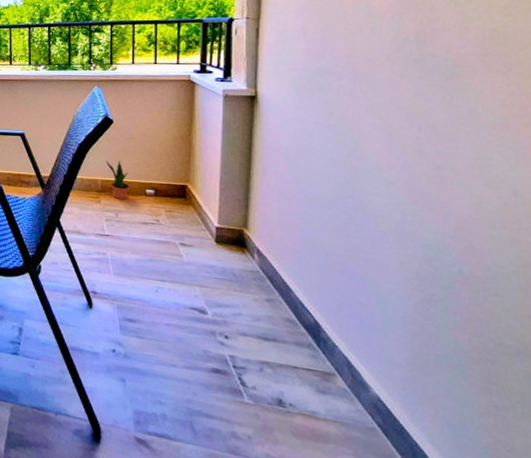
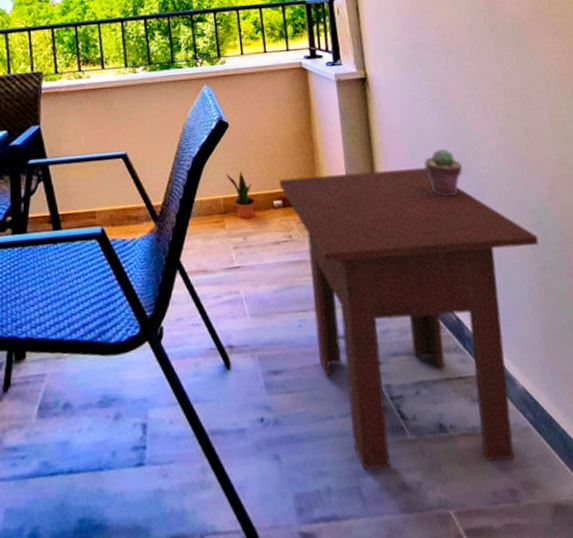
side table: none [153,173,428,448] -> present [278,166,539,470]
potted succulent: none [306,172,351,216] -> present [424,149,463,197]

